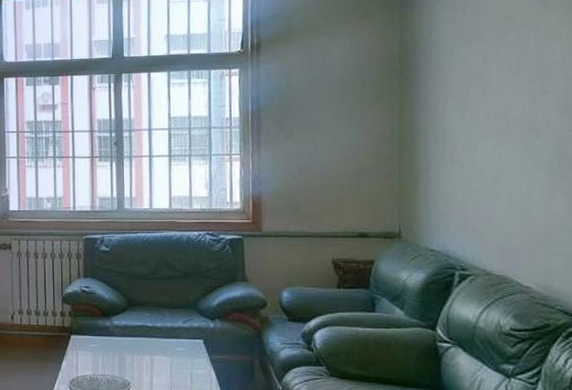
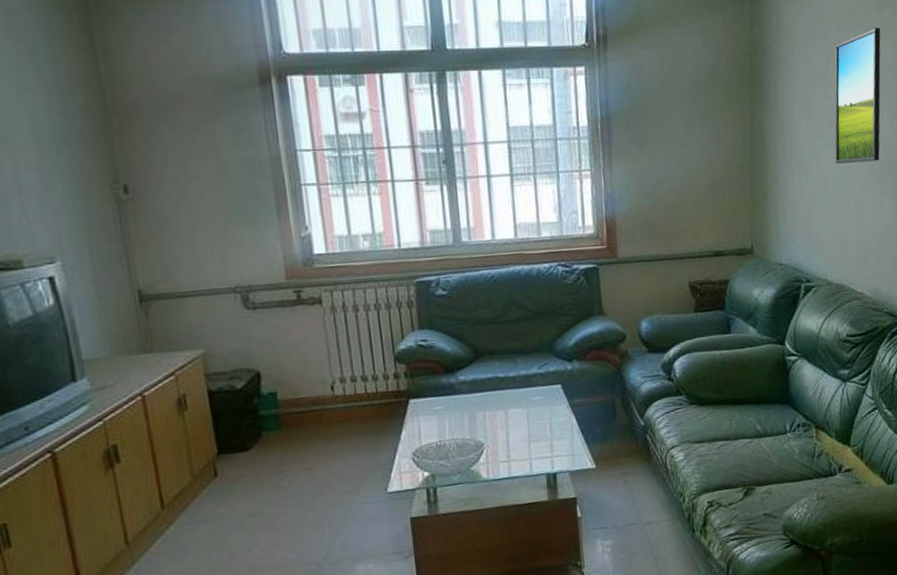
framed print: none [492,29,548,157] -> present [834,27,881,164]

